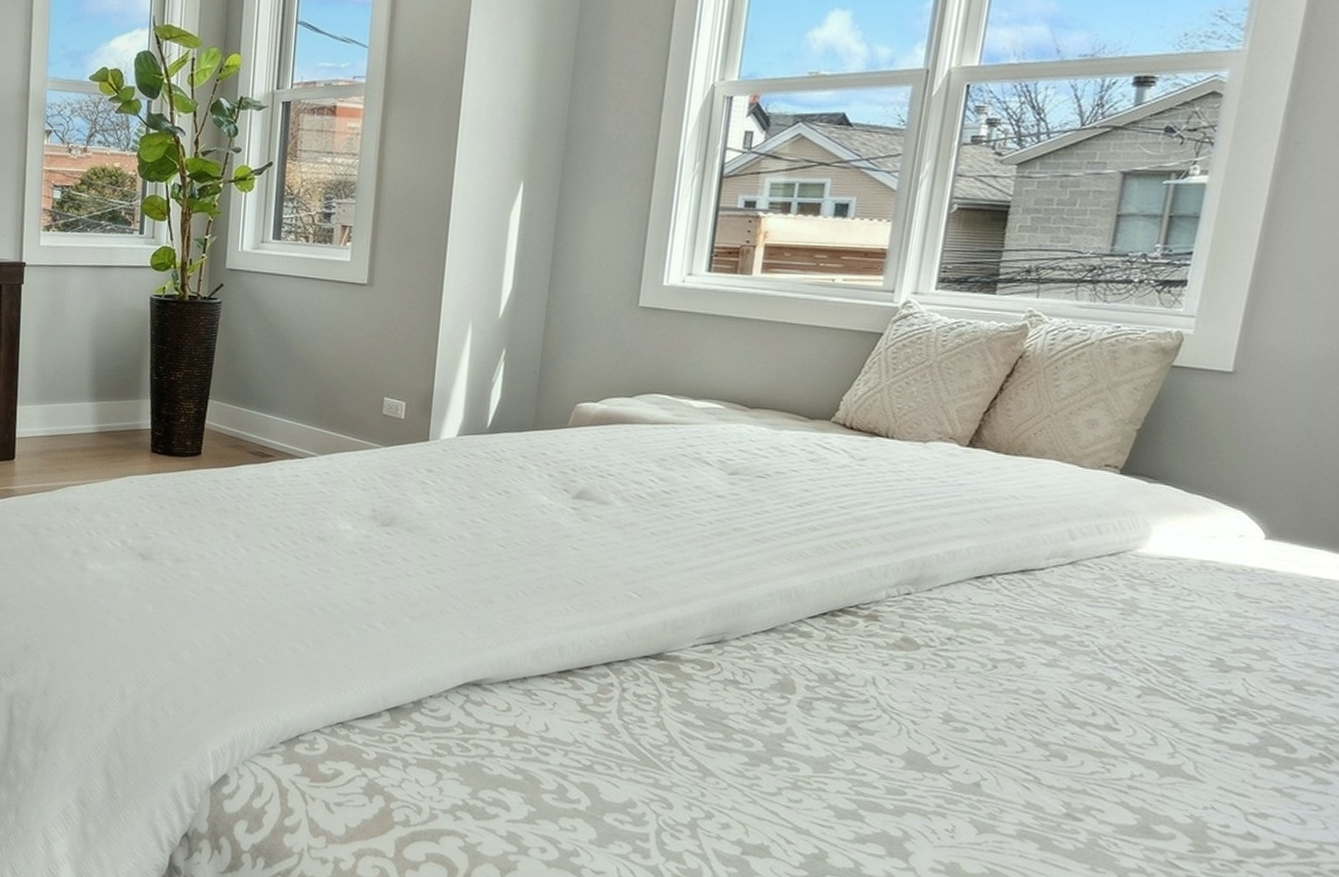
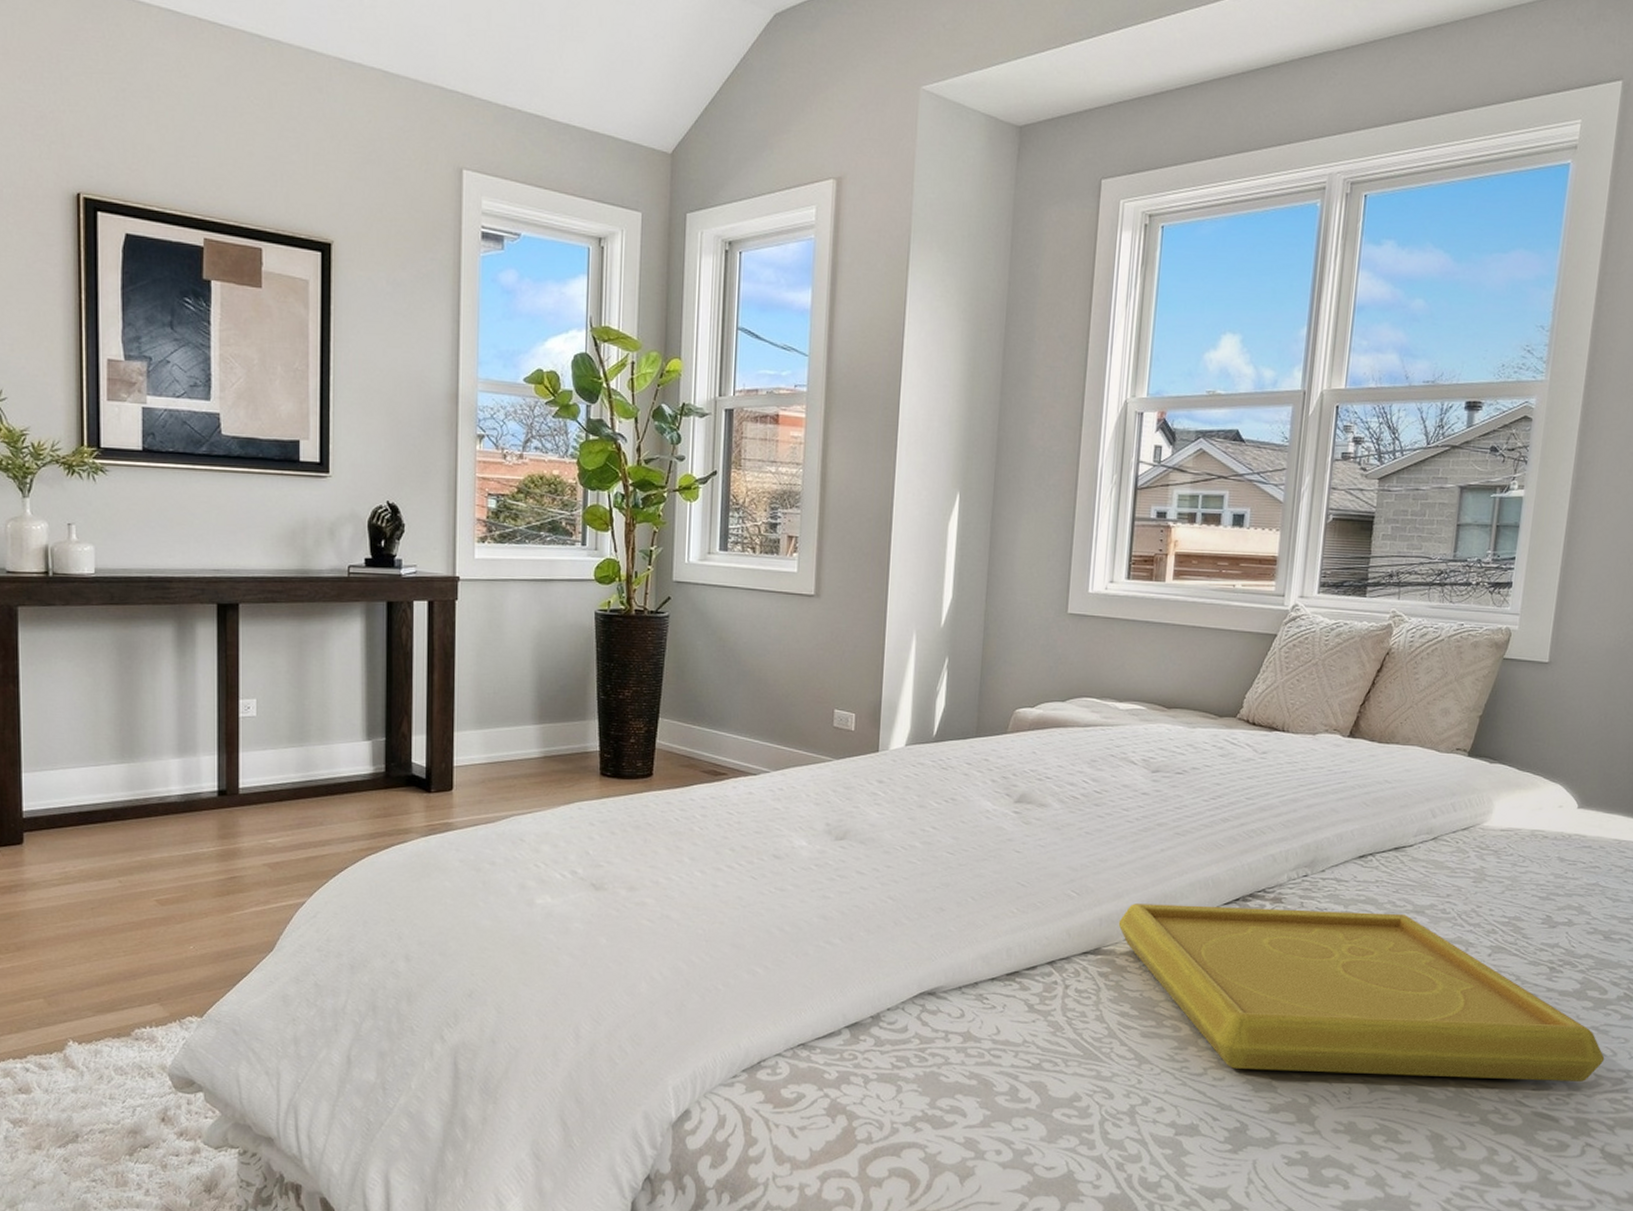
serving tray: none [684,610,1289,849] -> present [1118,904,1605,1082]

